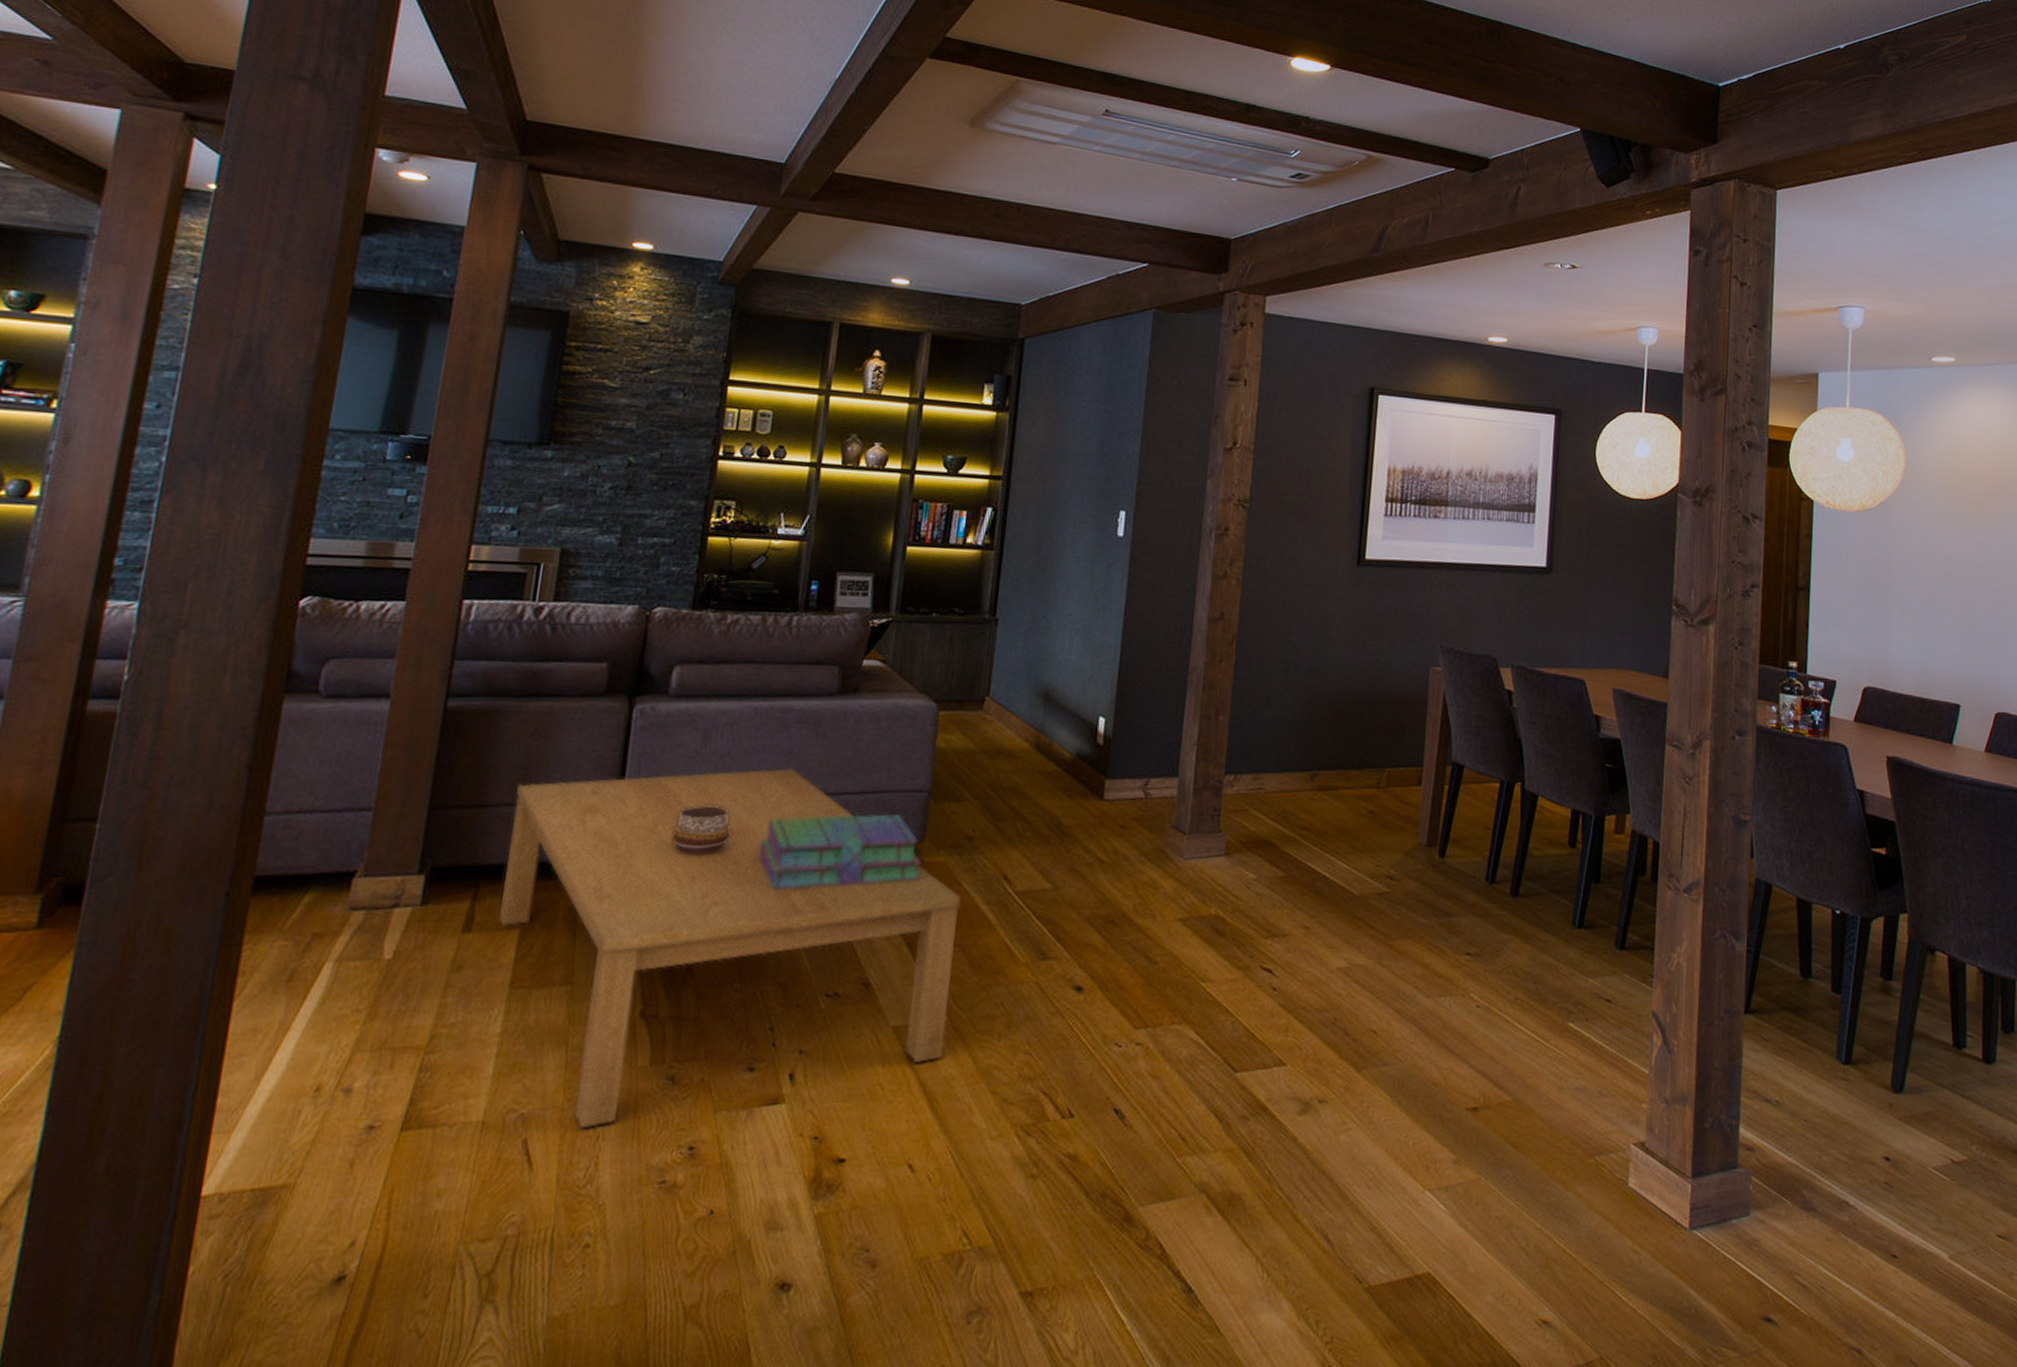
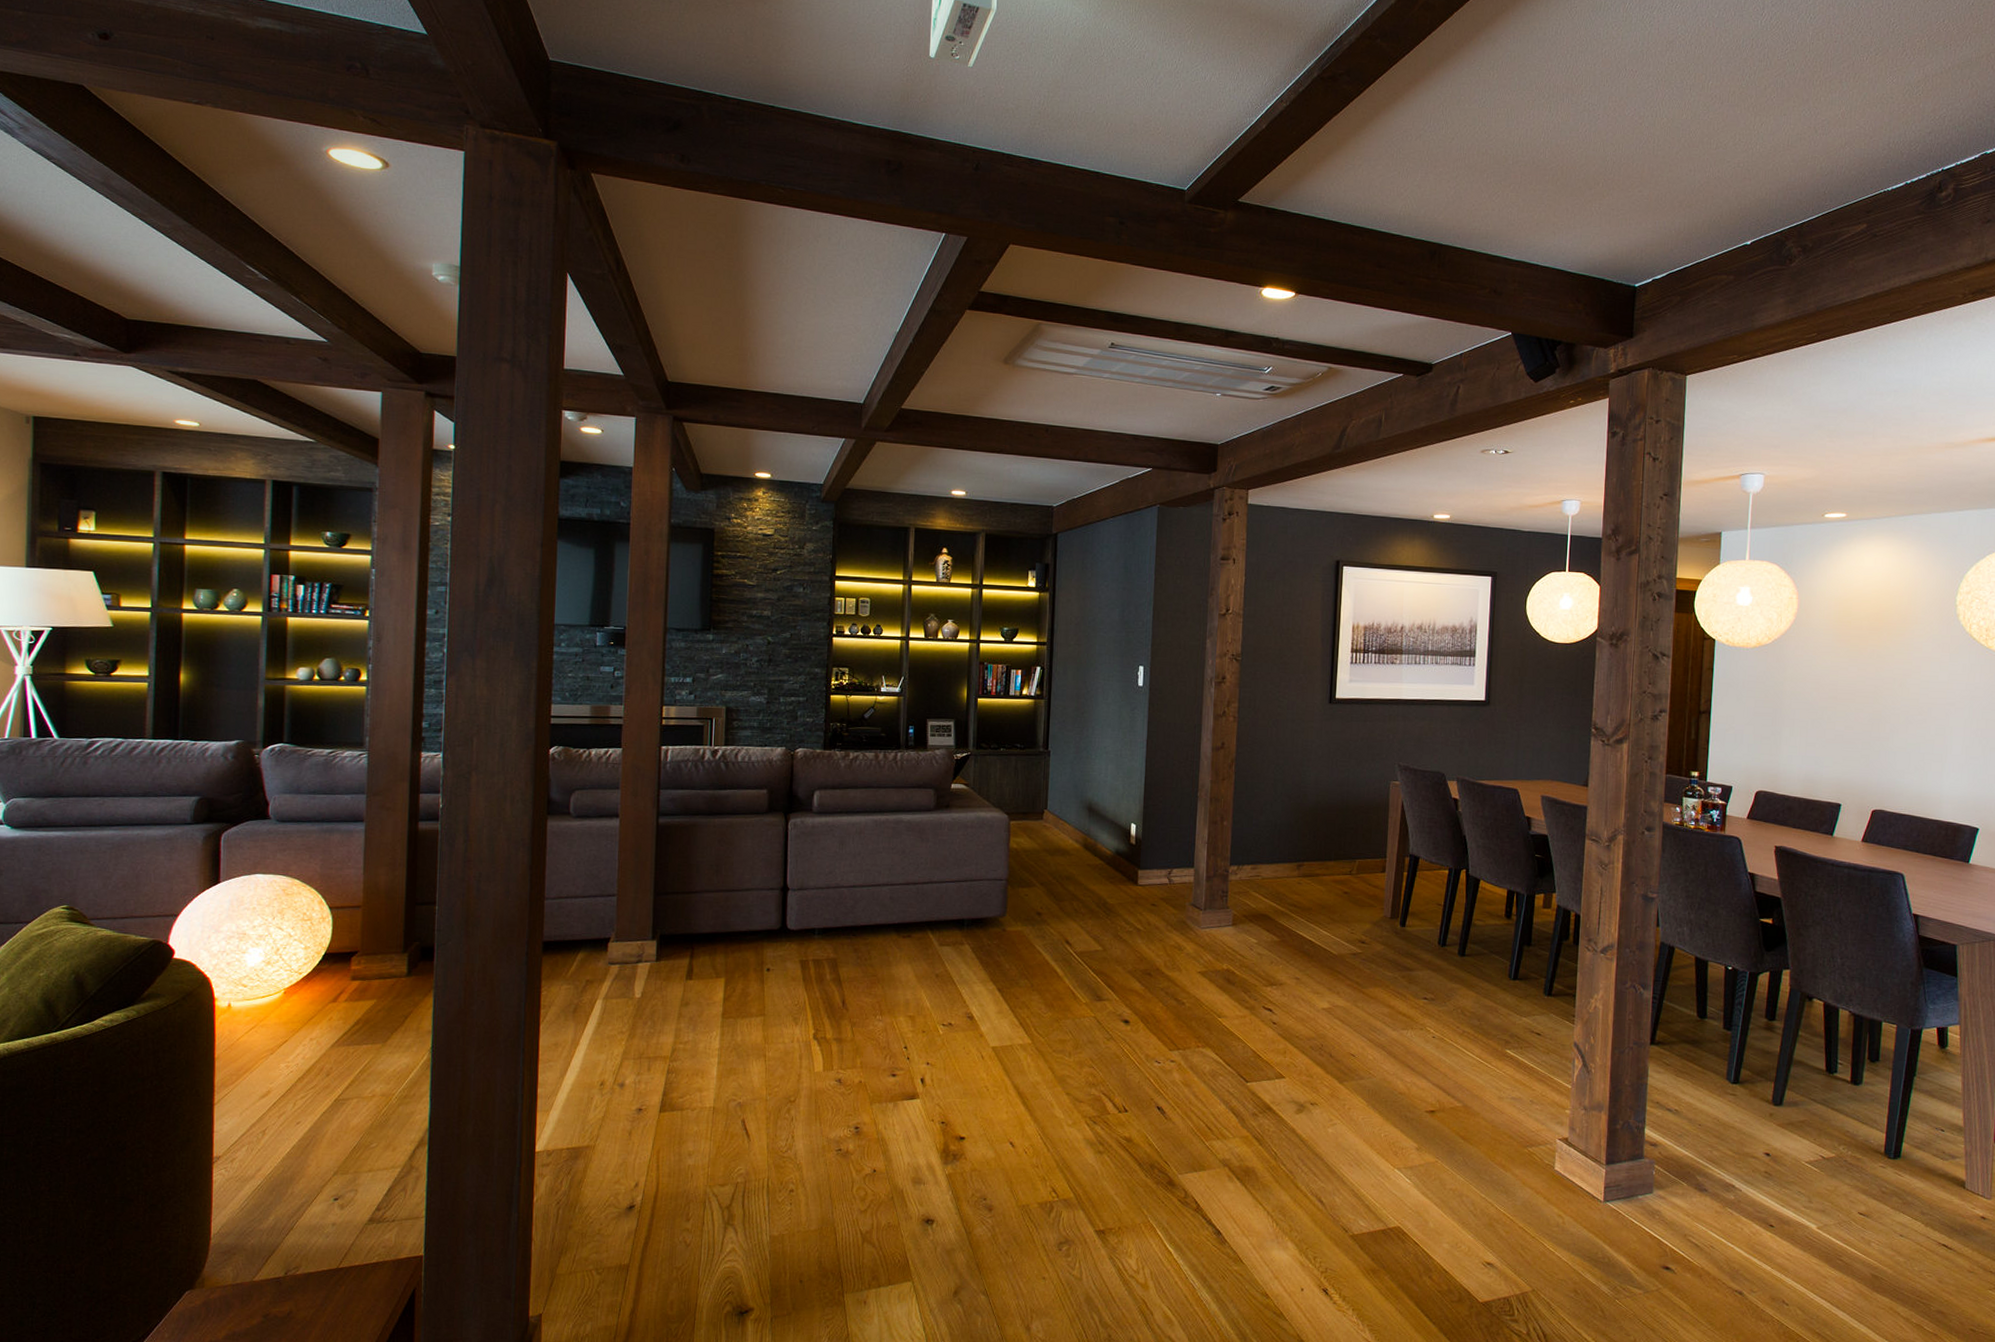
coffee table: present [499,767,961,1129] -> none [710,863,1035,1113]
decorative bowl: present [672,805,732,854] -> none [824,891,866,926]
stack of books: present [759,813,922,889] -> none [887,896,1005,950]

